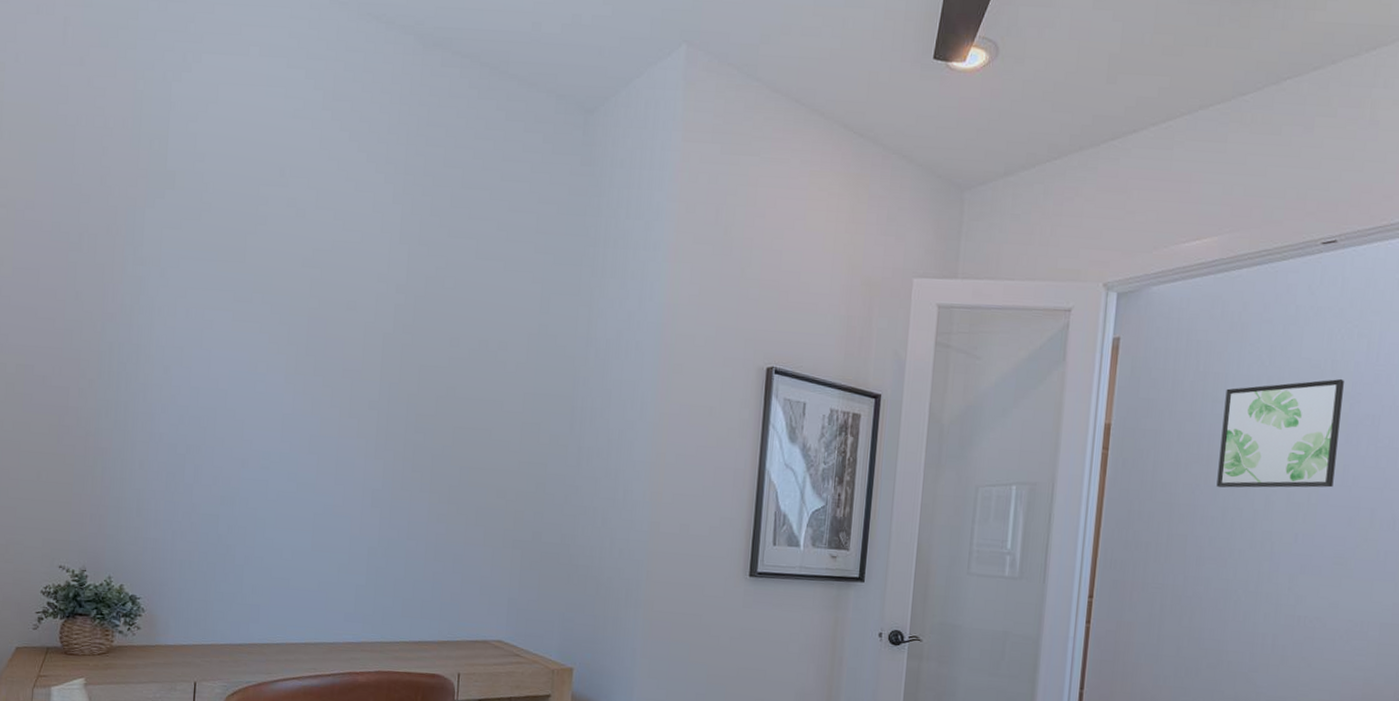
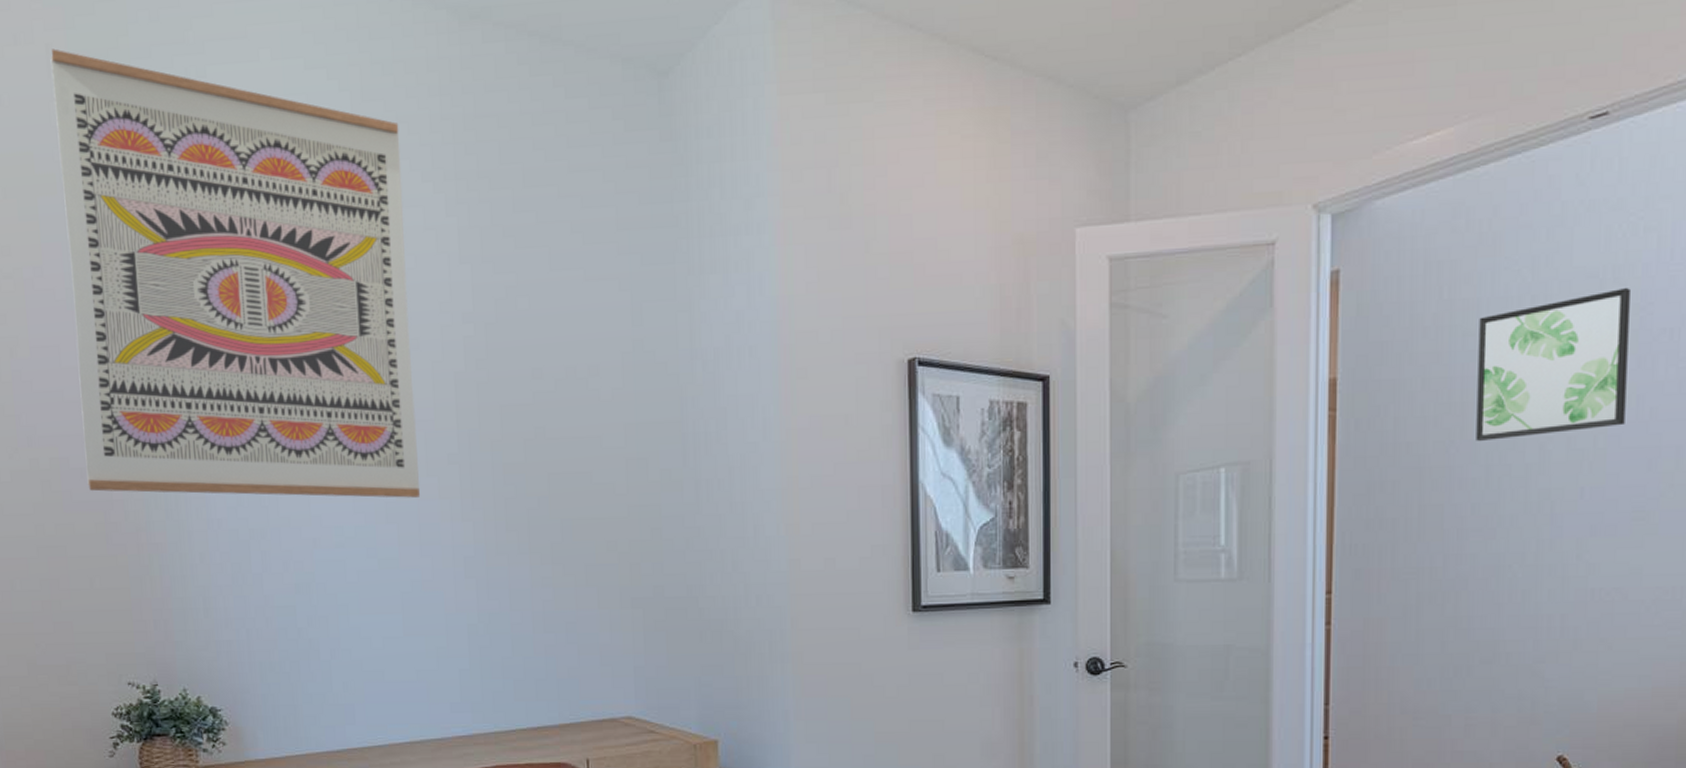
wall art: none [48,21,362,435] -> present [51,48,421,498]

